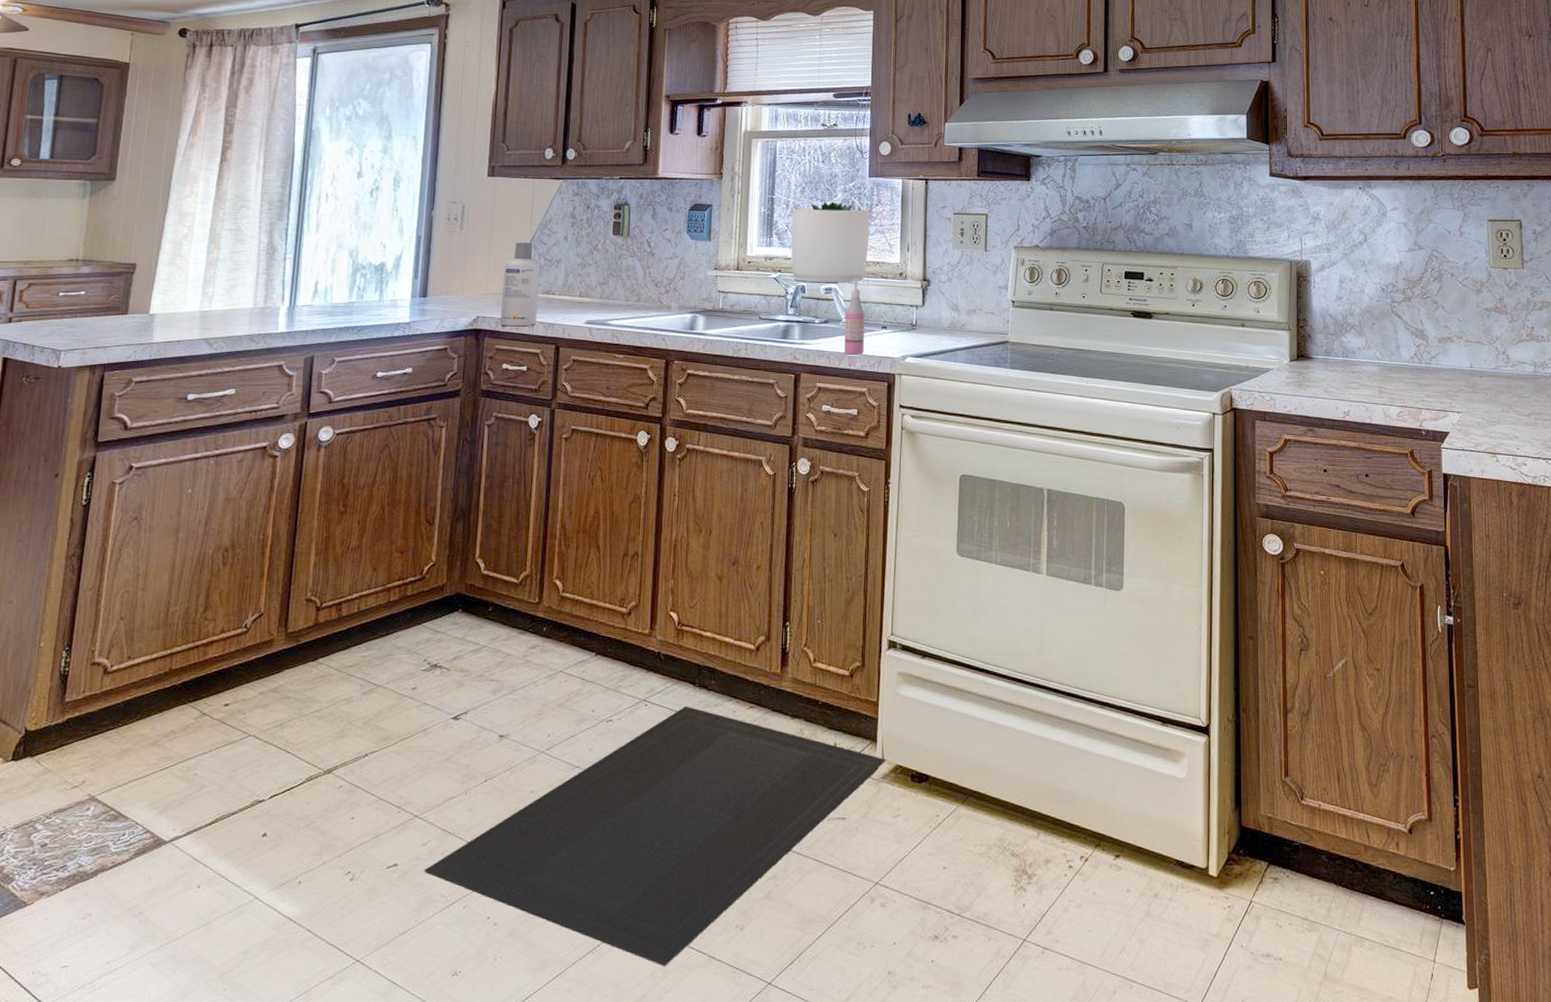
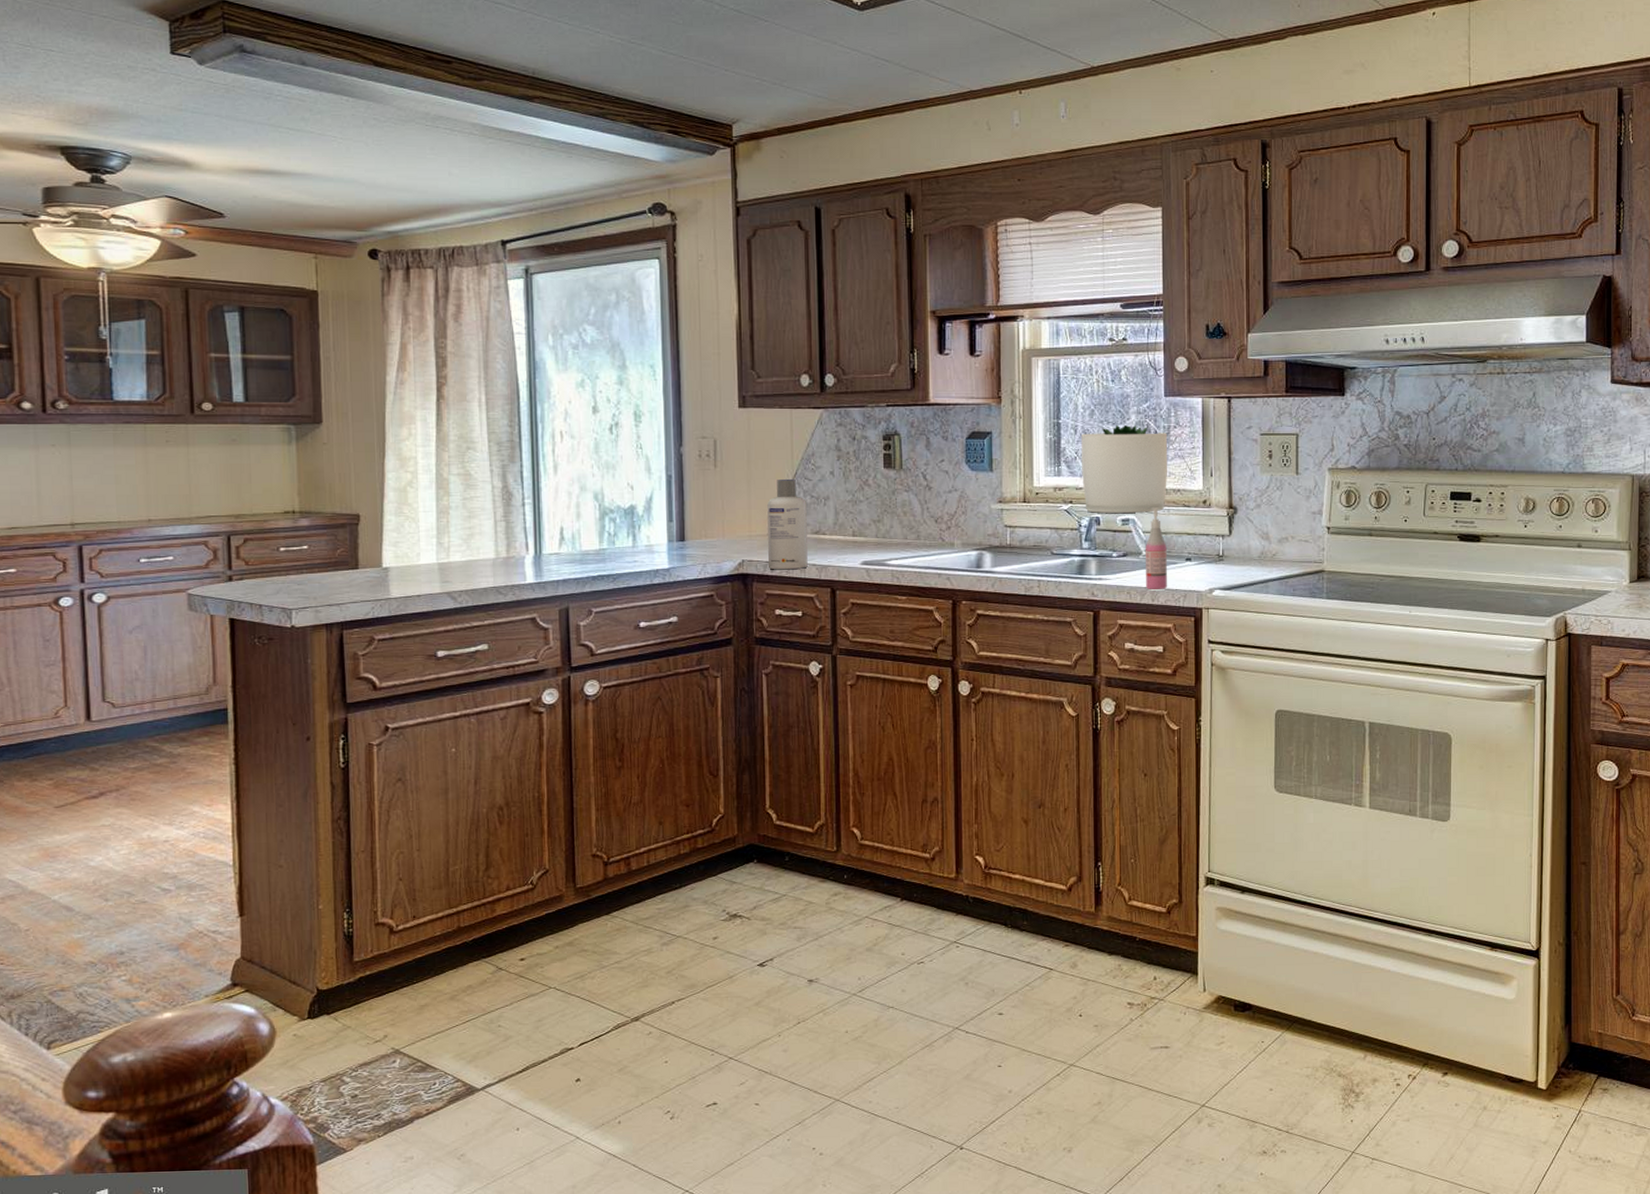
bath mat: present [423,706,886,967] -> none [743,946,1208,1187]

